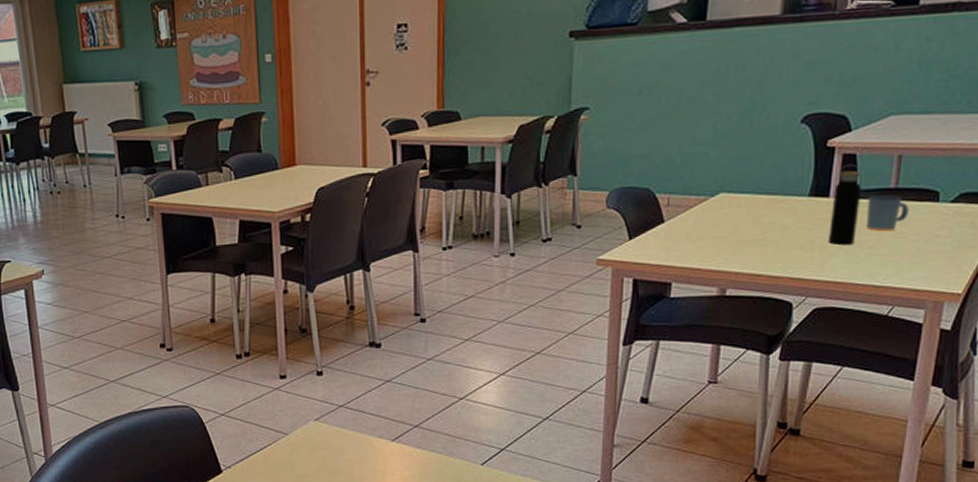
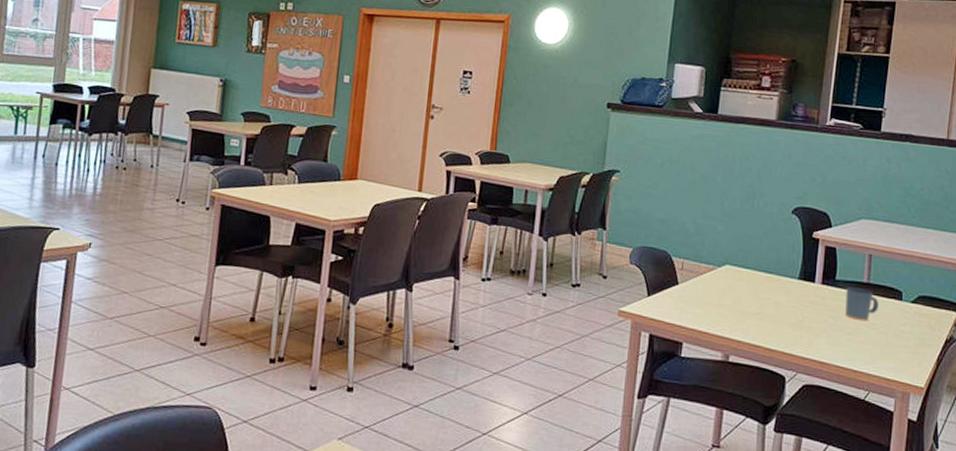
water bottle: present [829,164,862,244] -> none [815,255,841,328]

